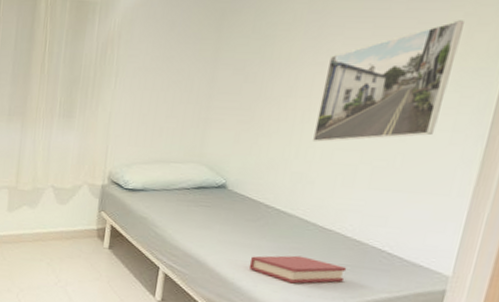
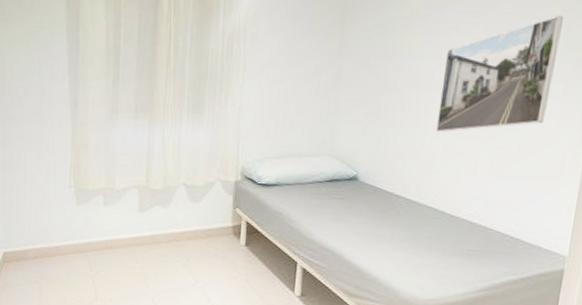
hardback book: present [248,255,347,284] -> none [383,243,475,271]

